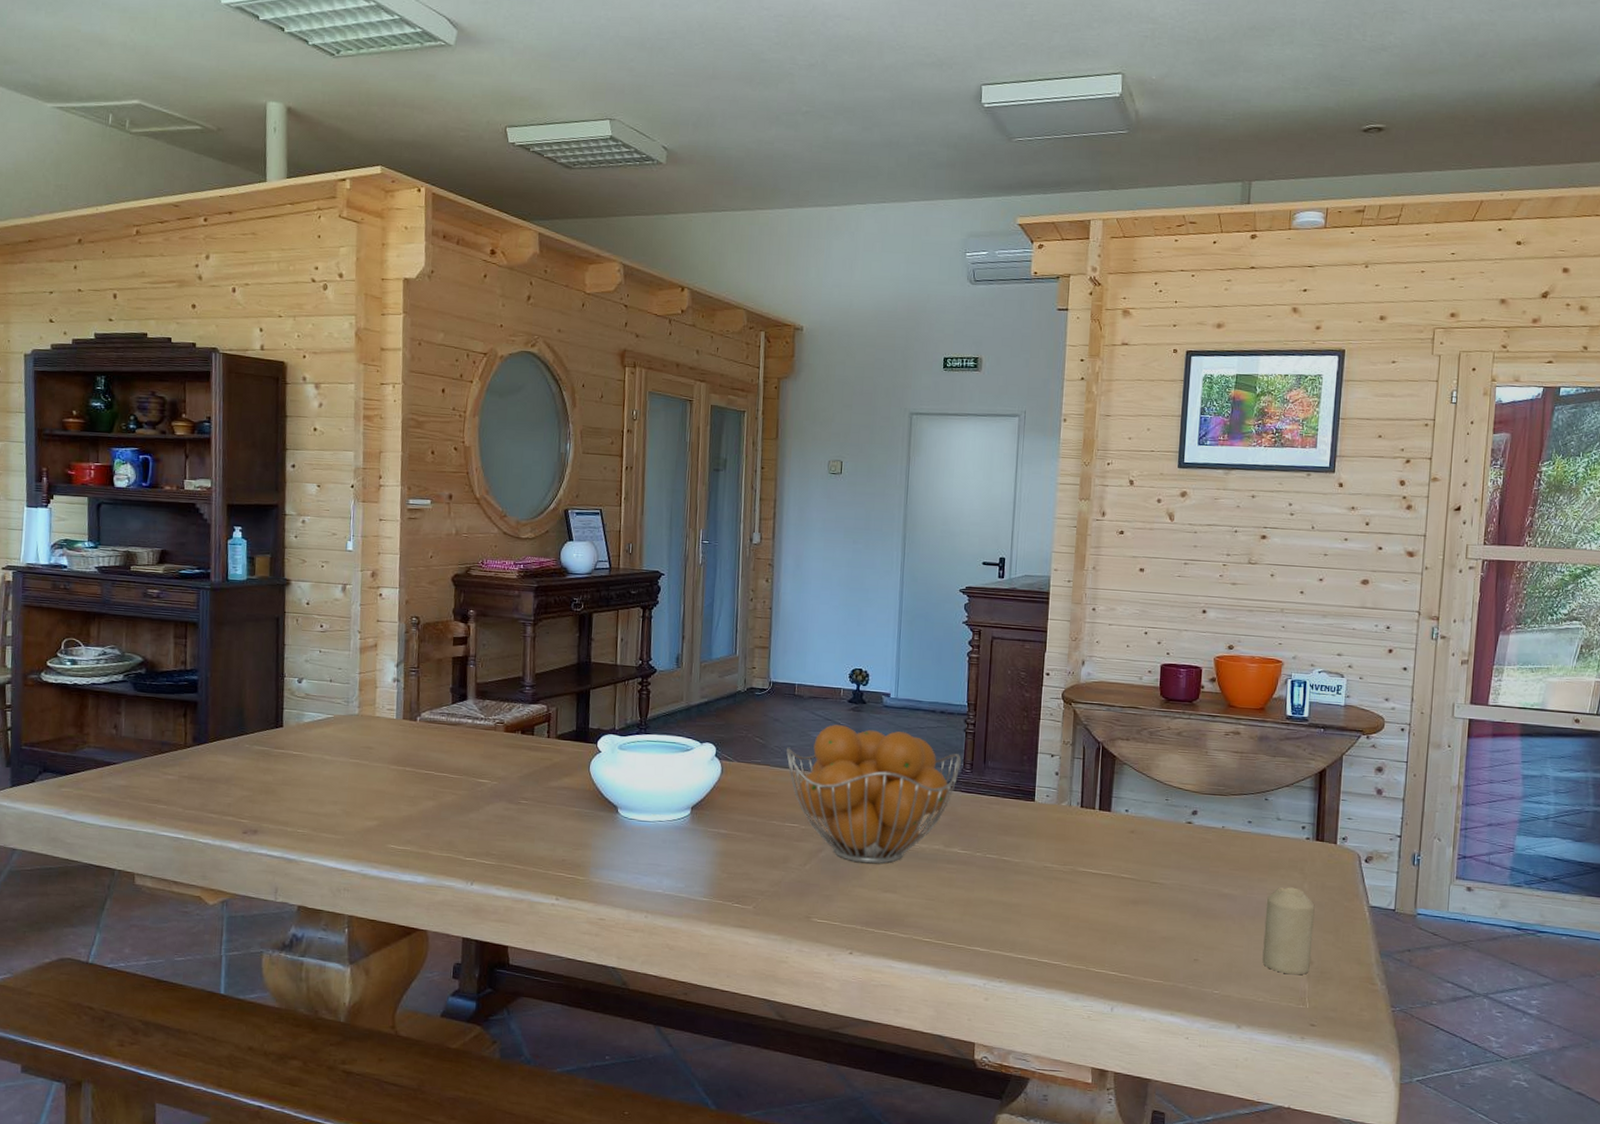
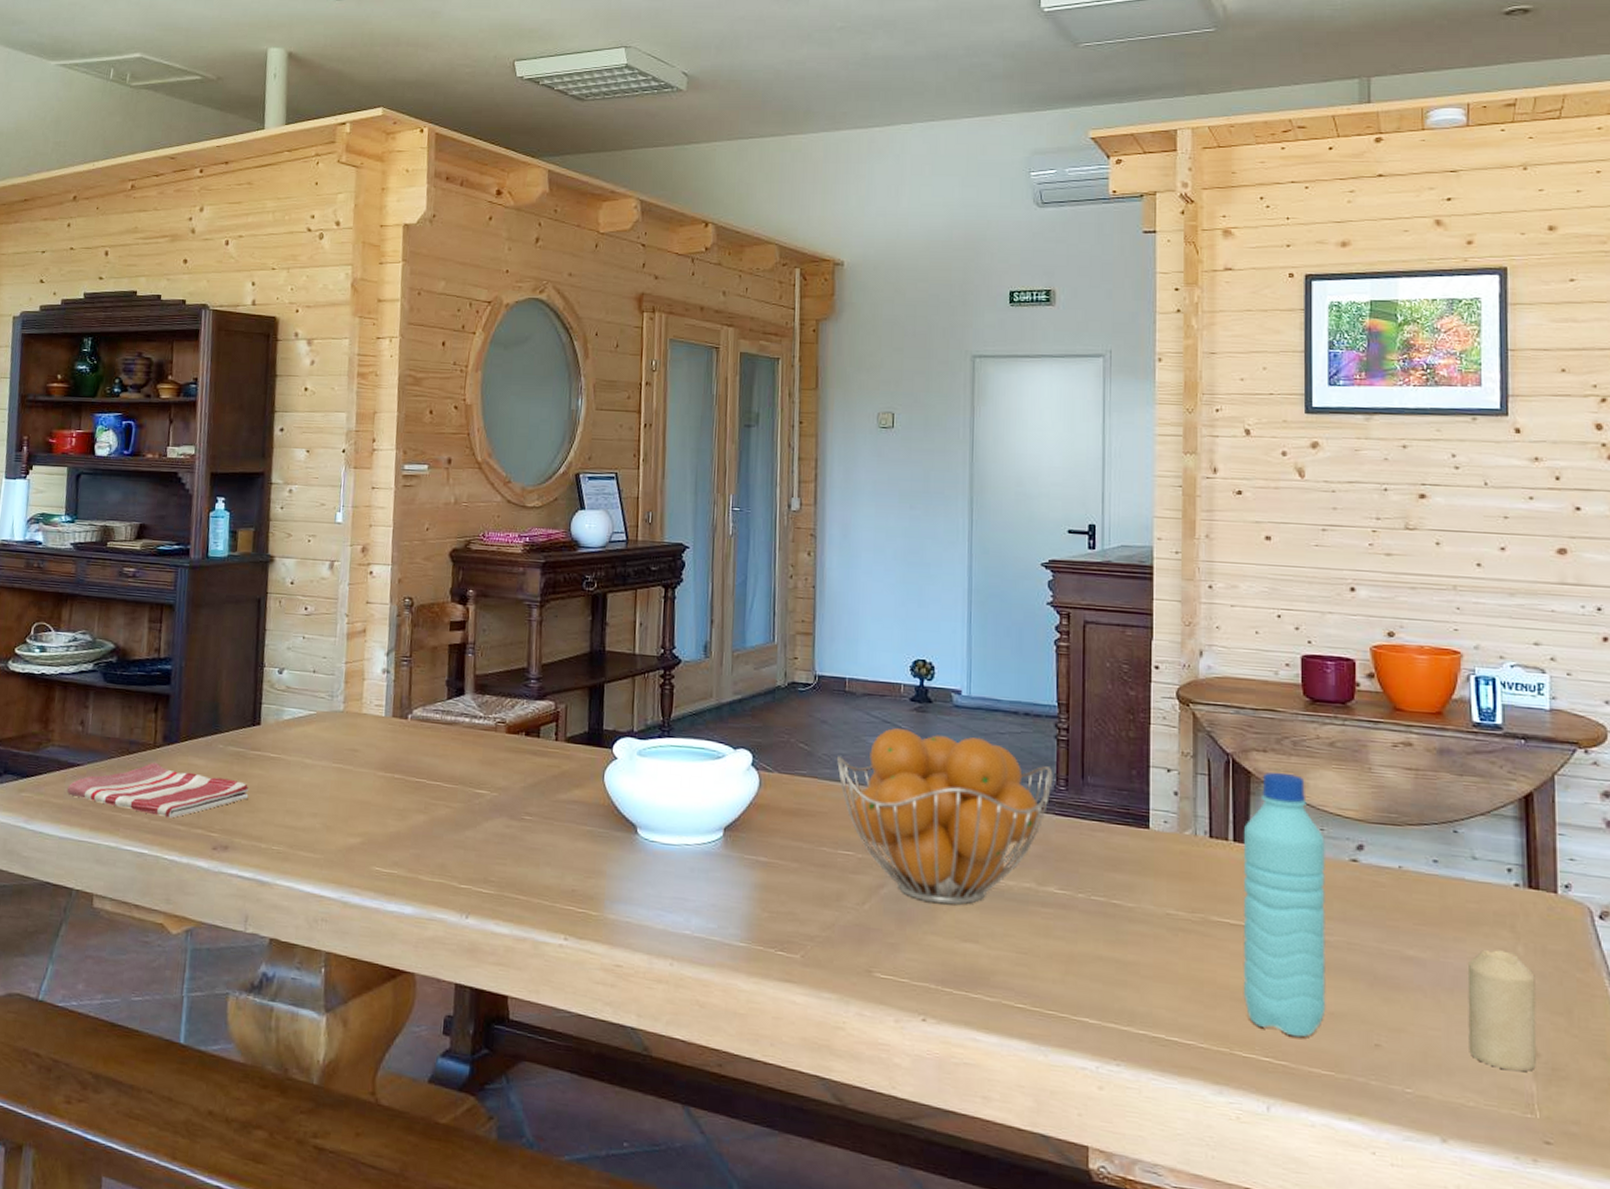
dish towel: none [104,760,275,808] -> present [66,762,249,818]
water bottle: none [1099,756,1169,956] -> present [1243,772,1326,1038]

